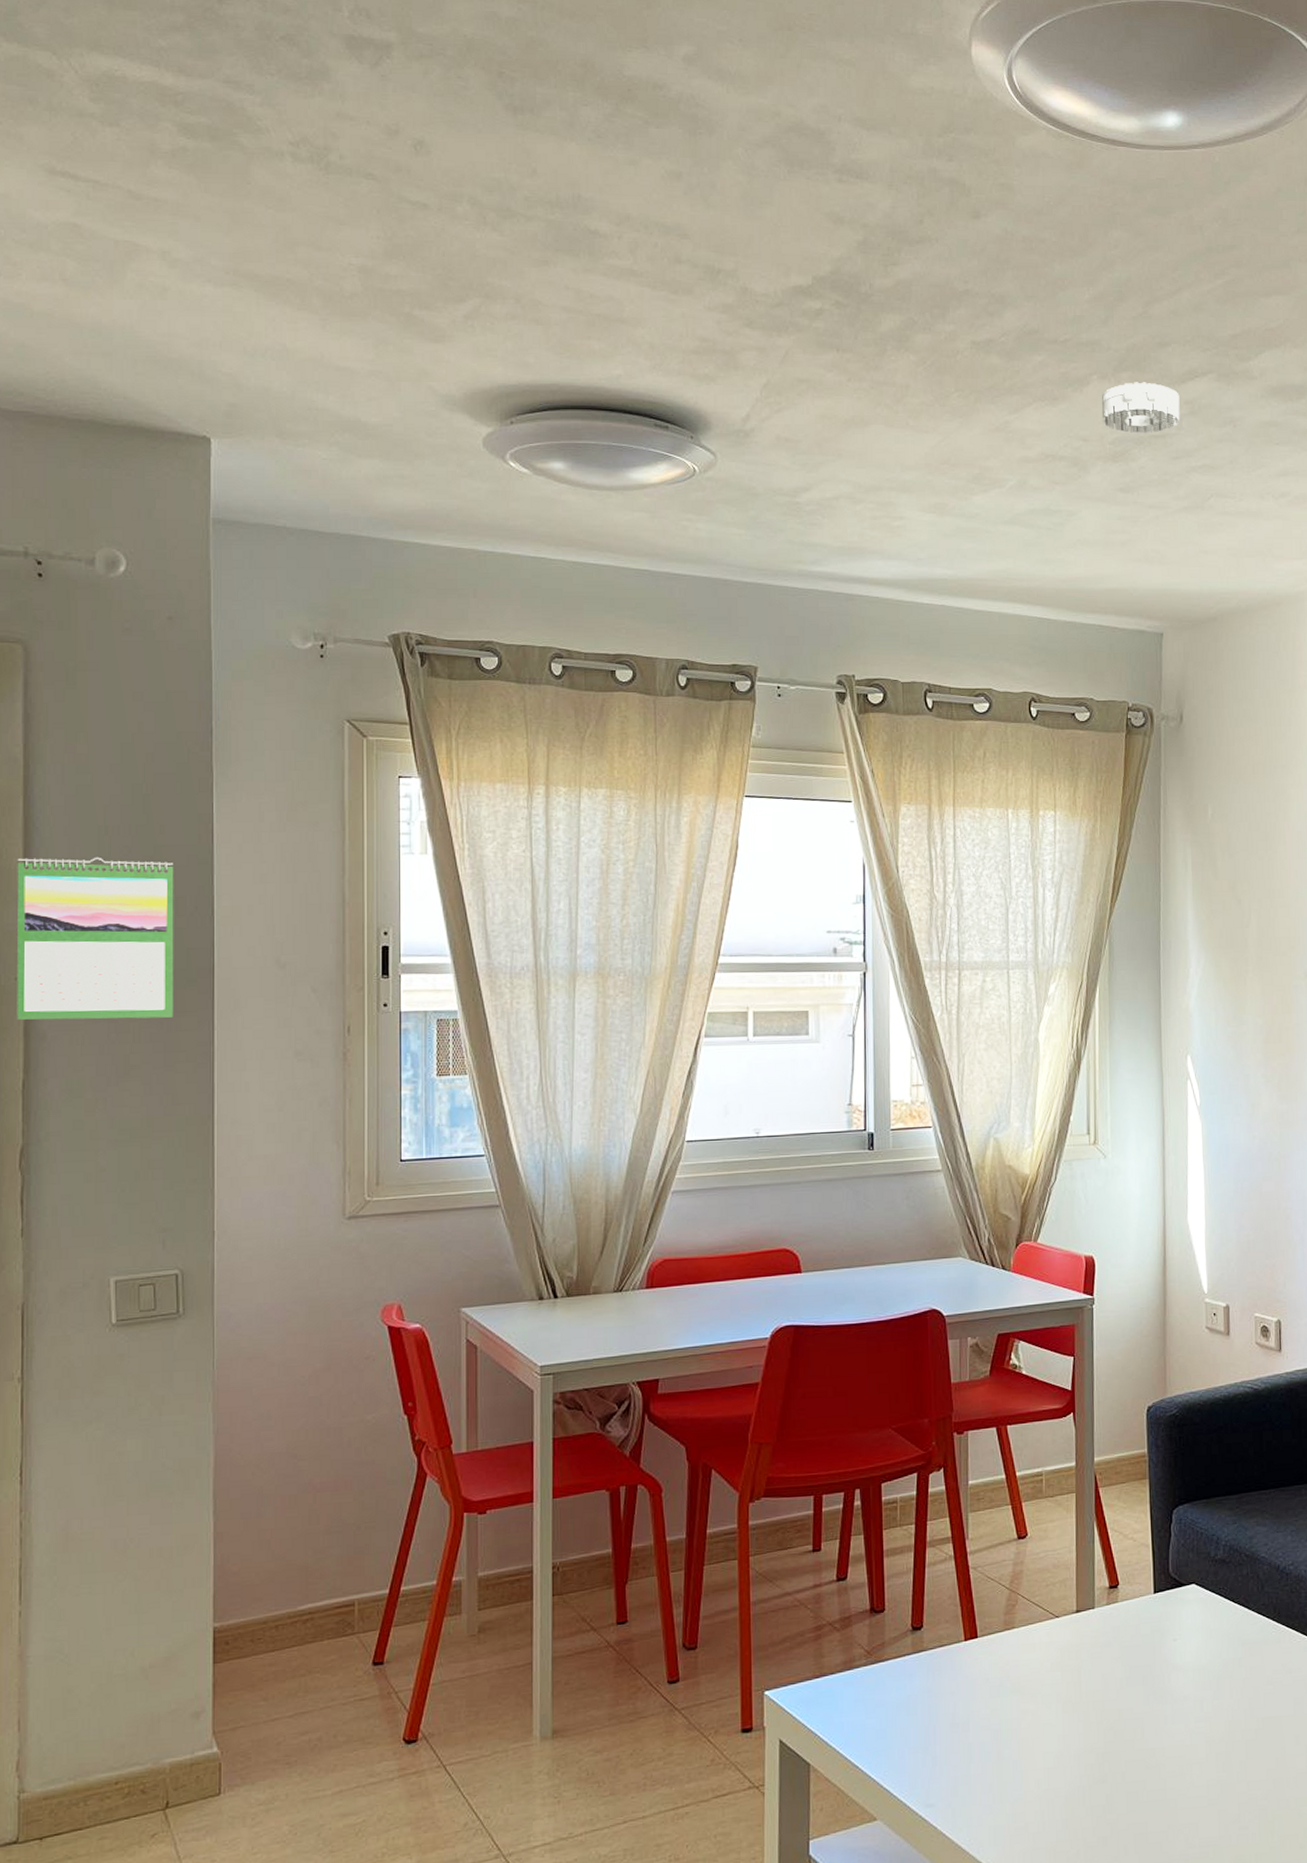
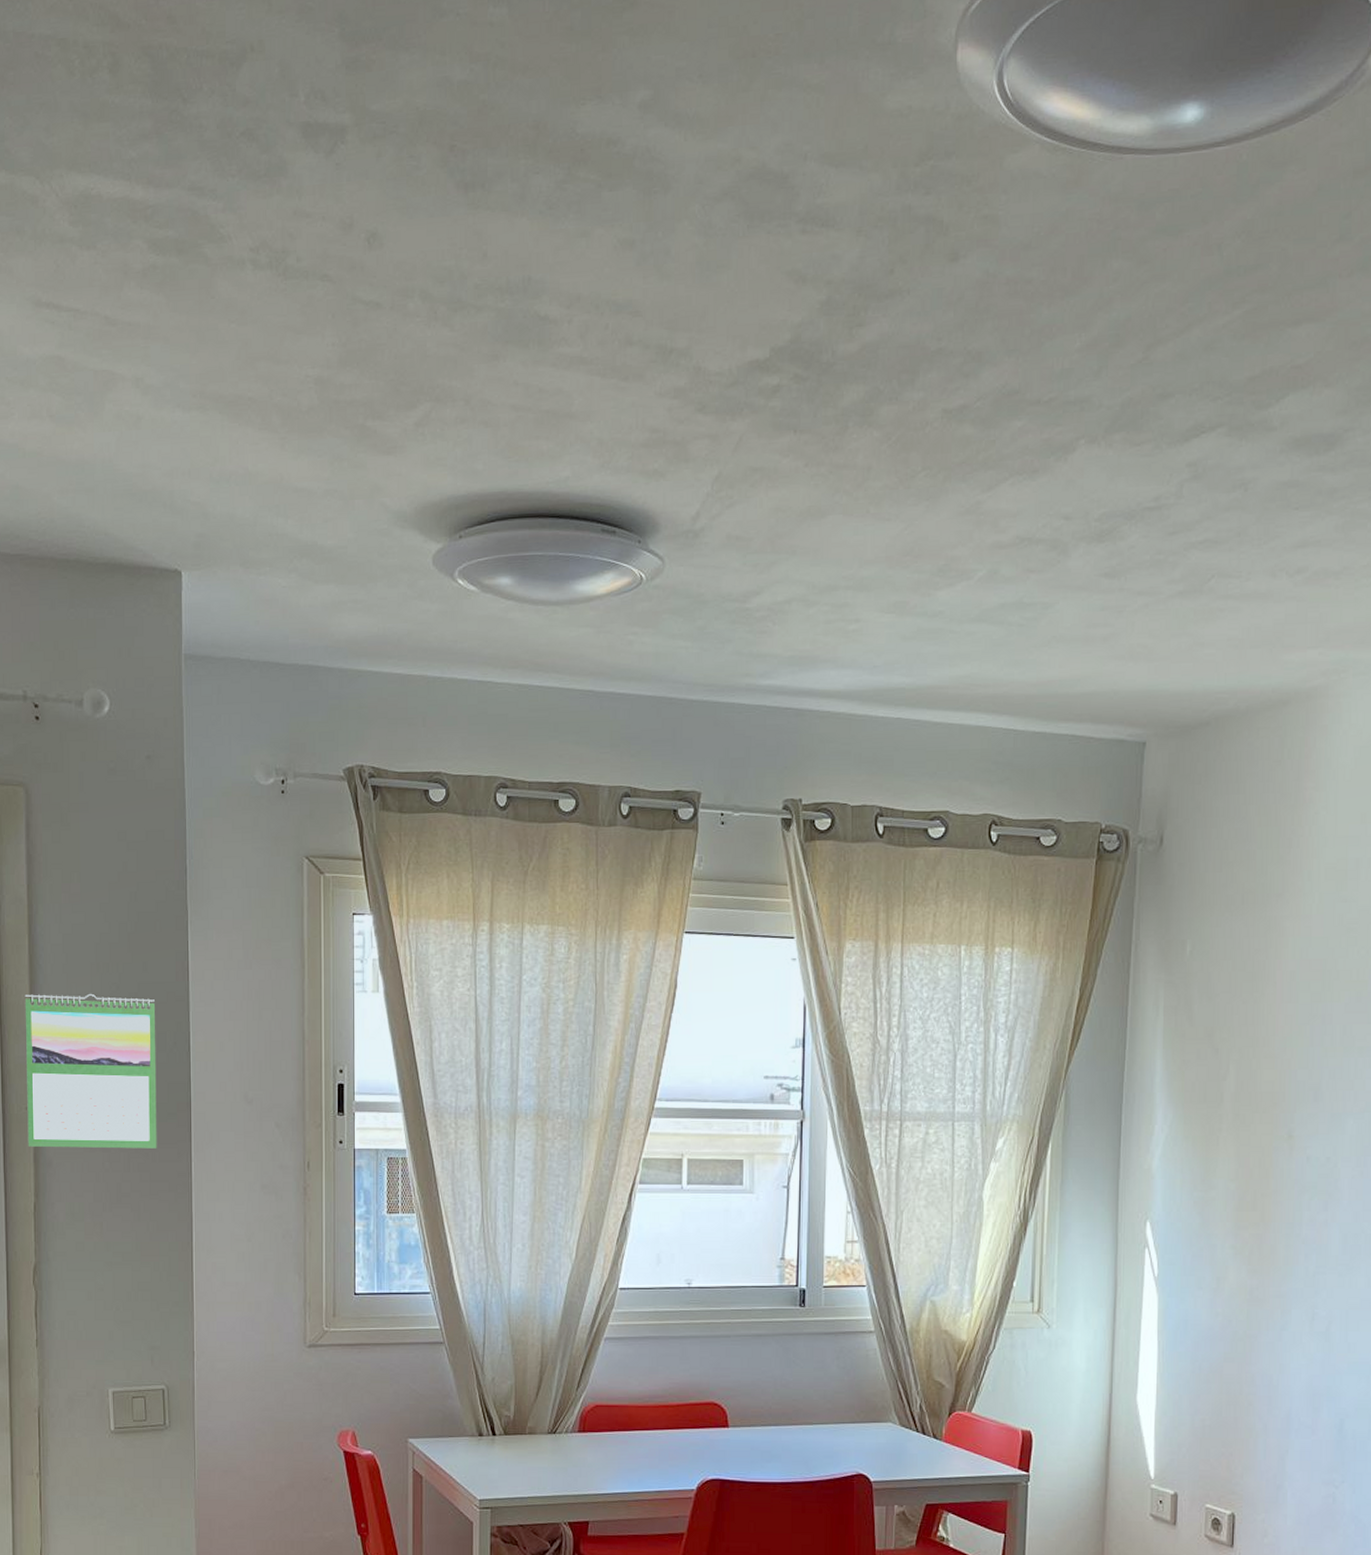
smoke detector: present [1101,382,1180,434] -> none [1088,443,1181,507]

